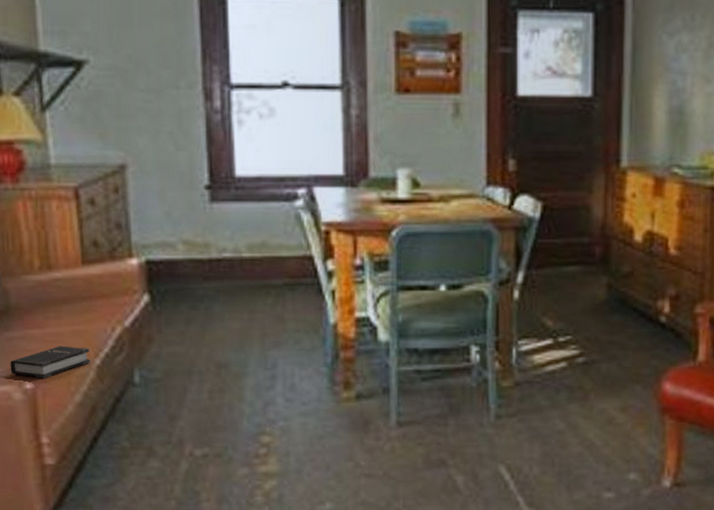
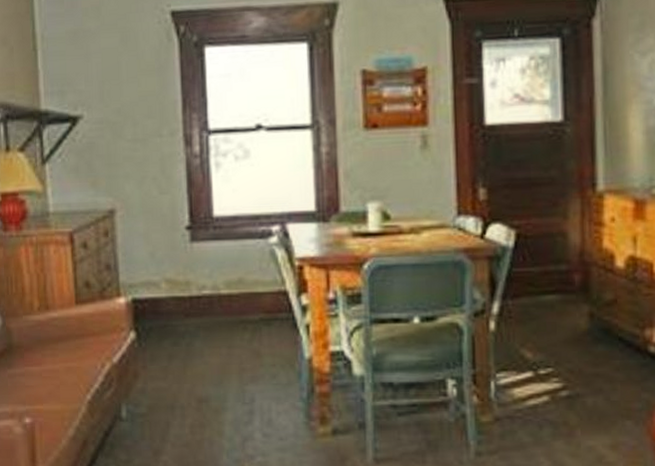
hardback book: present [10,346,90,379] -> none [12,382,82,414]

